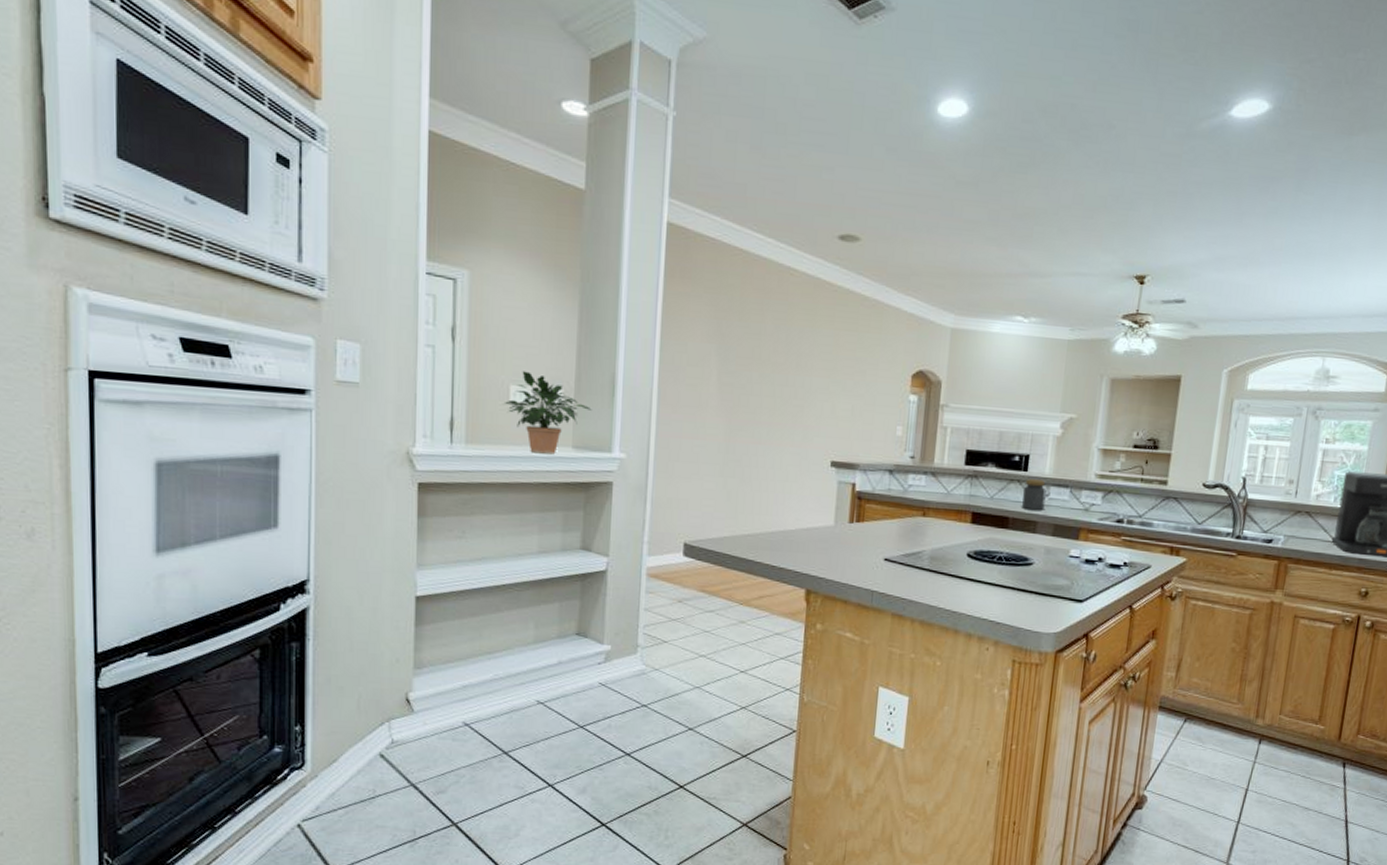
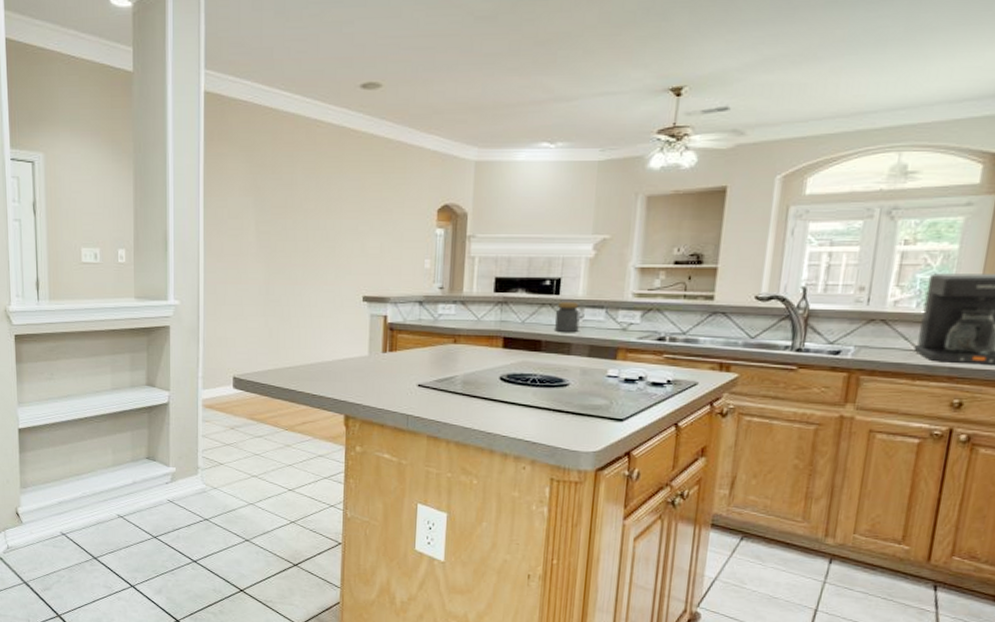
potted plant: present [503,371,592,455] -> none [77,235,149,306]

